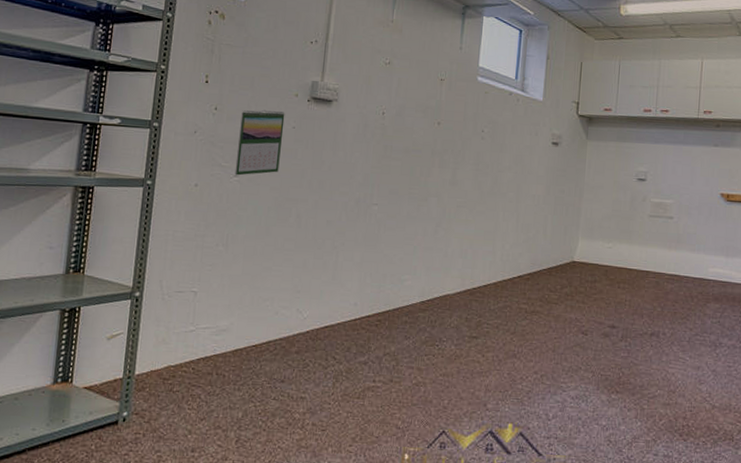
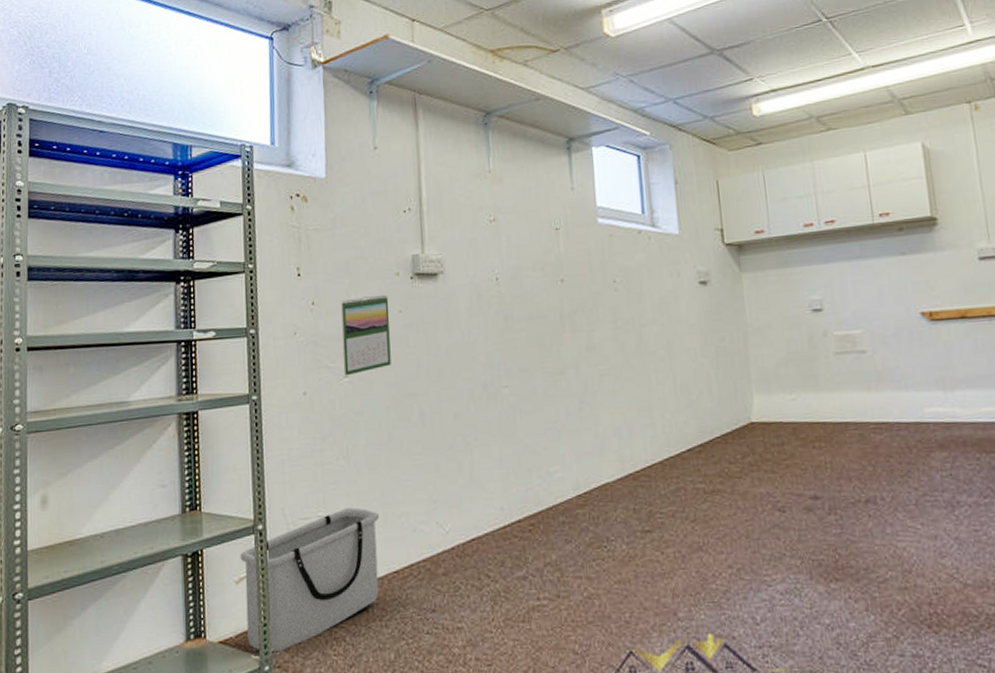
storage bin: none [111,287,247,402] -> present [240,507,379,653]

